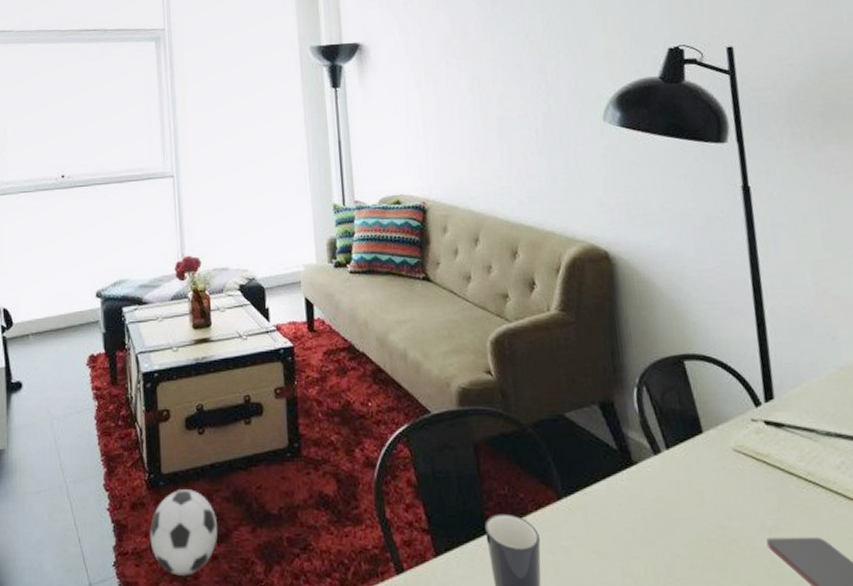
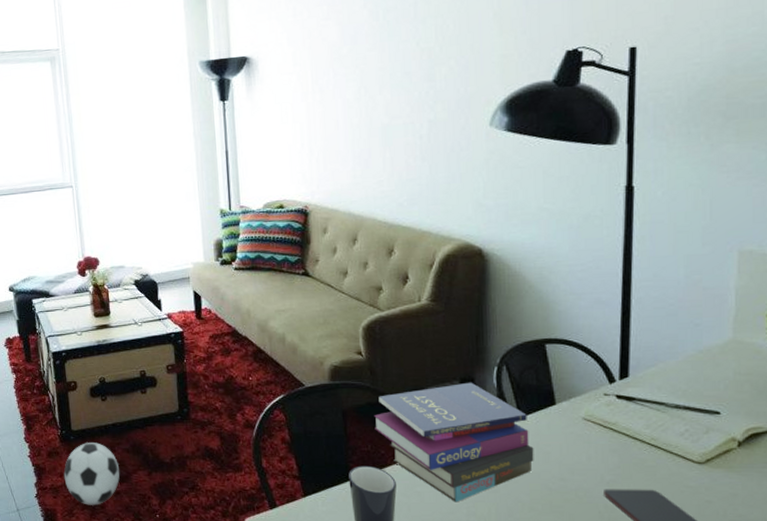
books: none [509,406,688,560] -> present [374,382,534,503]

